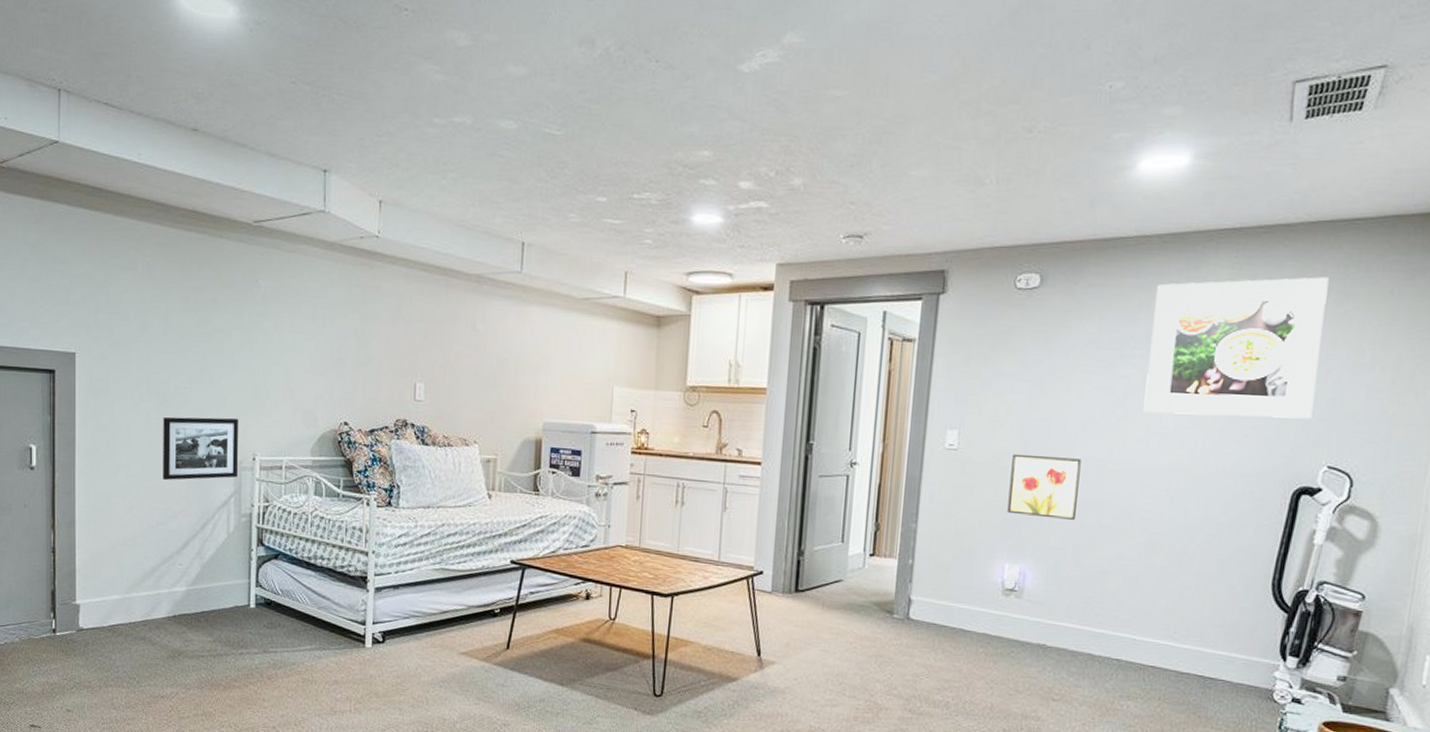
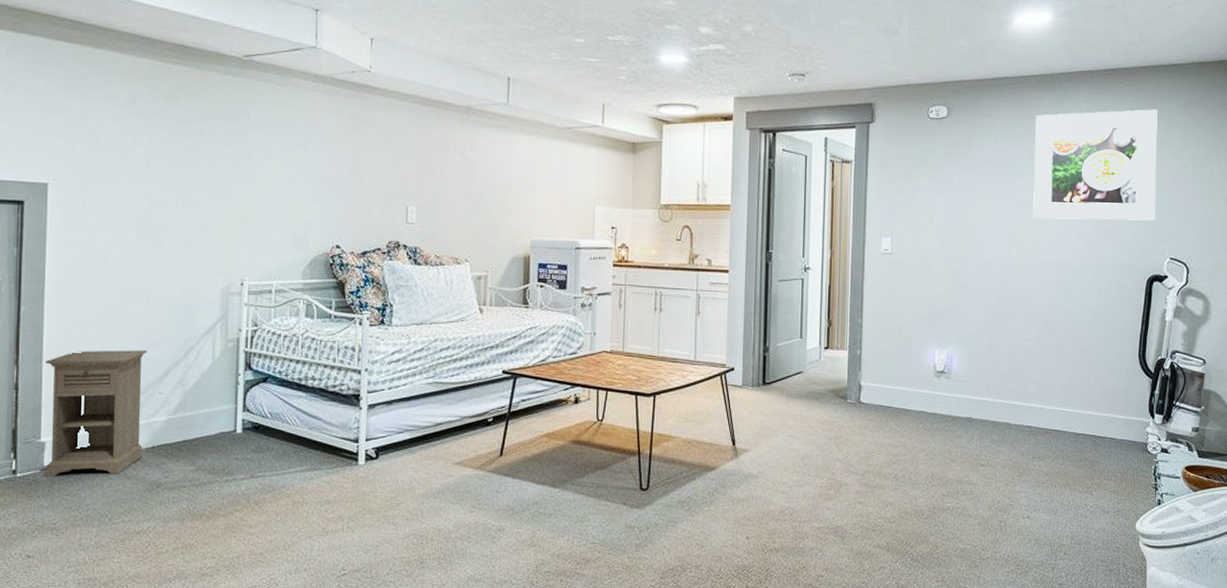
nightstand: none [77,518,167,640] -> present [45,350,147,478]
picture frame: present [163,416,239,480] -> none [143,244,226,308]
wall art: present [1007,453,1081,520] -> none [934,255,989,309]

